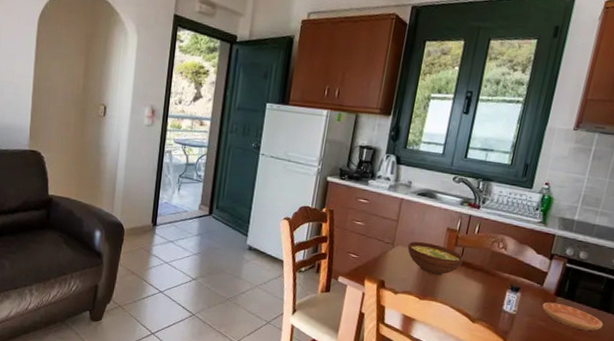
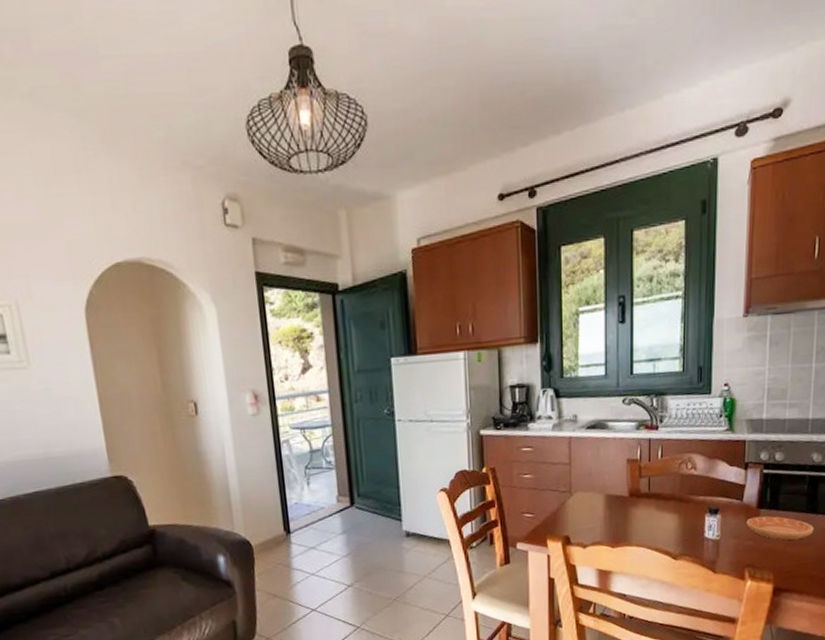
bowl: present [407,241,465,276] -> none [587,481,653,517]

